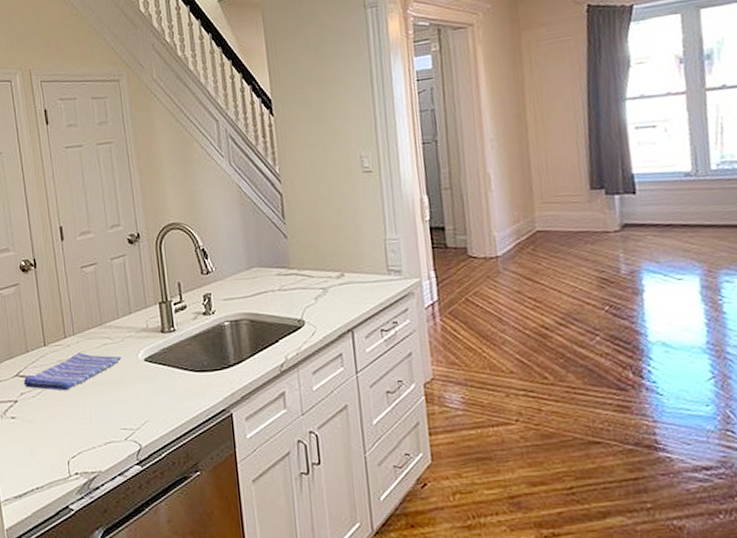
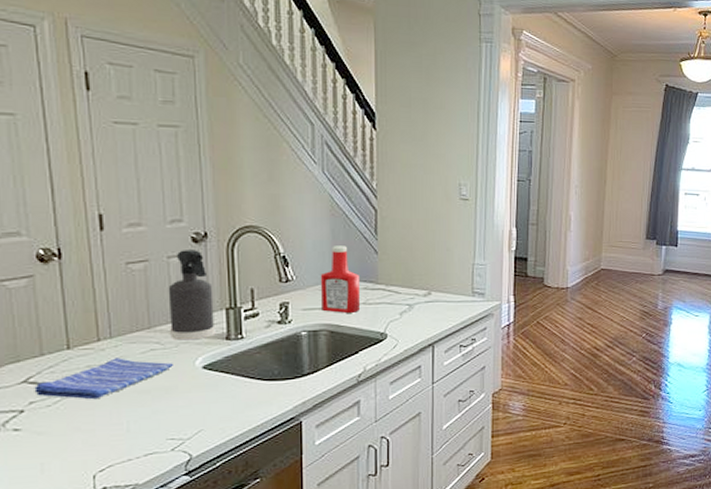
spray bottle: none [113,250,153,335] -> present [168,250,216,341]
ketchup bottle: none [236,233,275,301] -> present [320,246,359,313]

